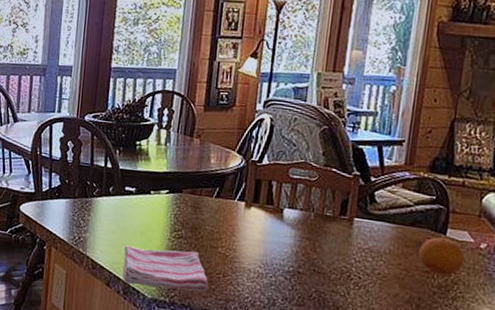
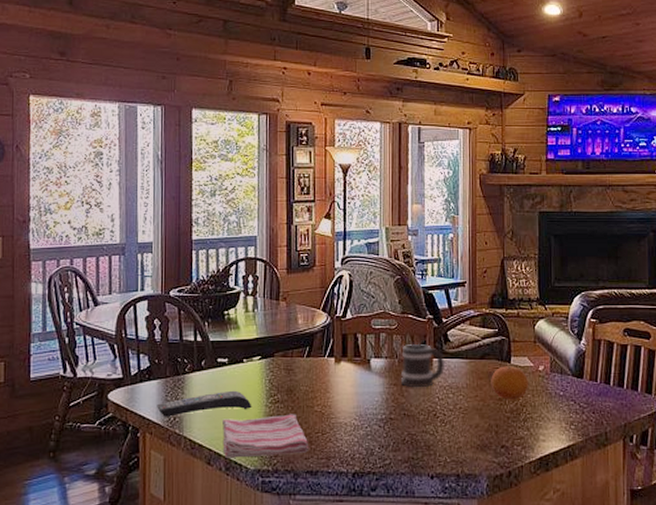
remote control: none [64,219,155,241] -> present [157,390,252,417]
mug: none [315,199,368,247] -> present [401,343,445,388]

